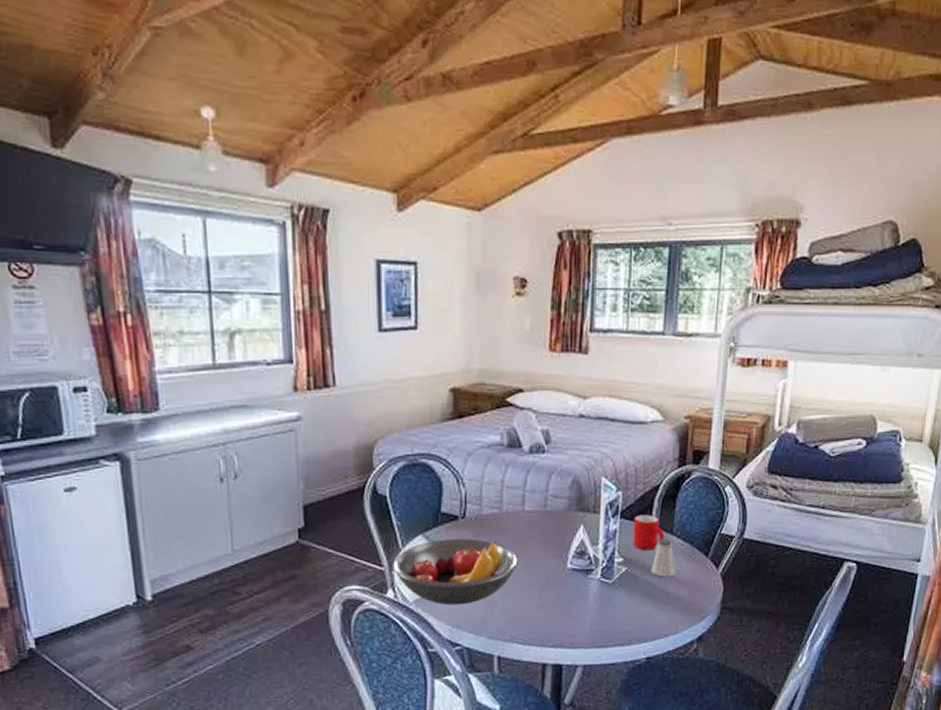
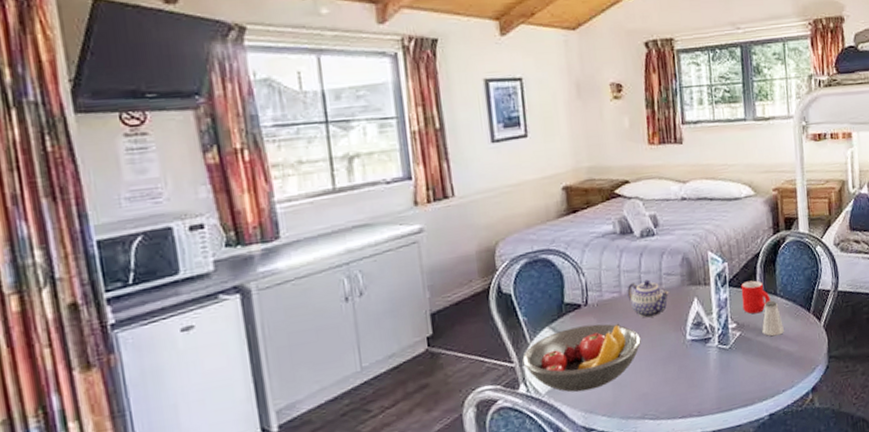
teapot: none [508,499,554,539] -> present [627,279,670,318]

